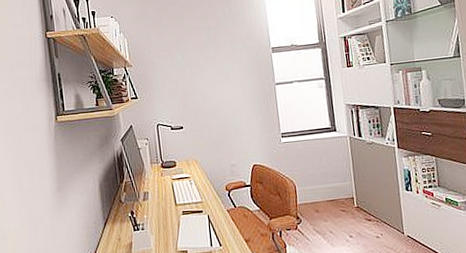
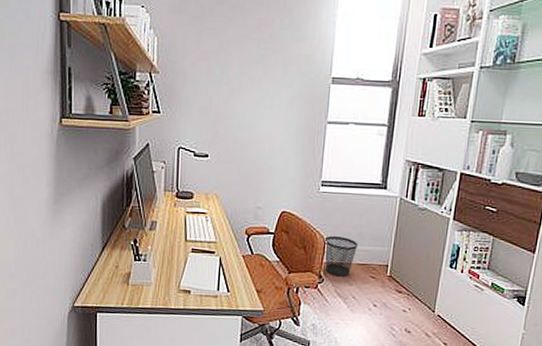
wastebasket: none [294,178,324,215] -> present [324,235,358,277]

